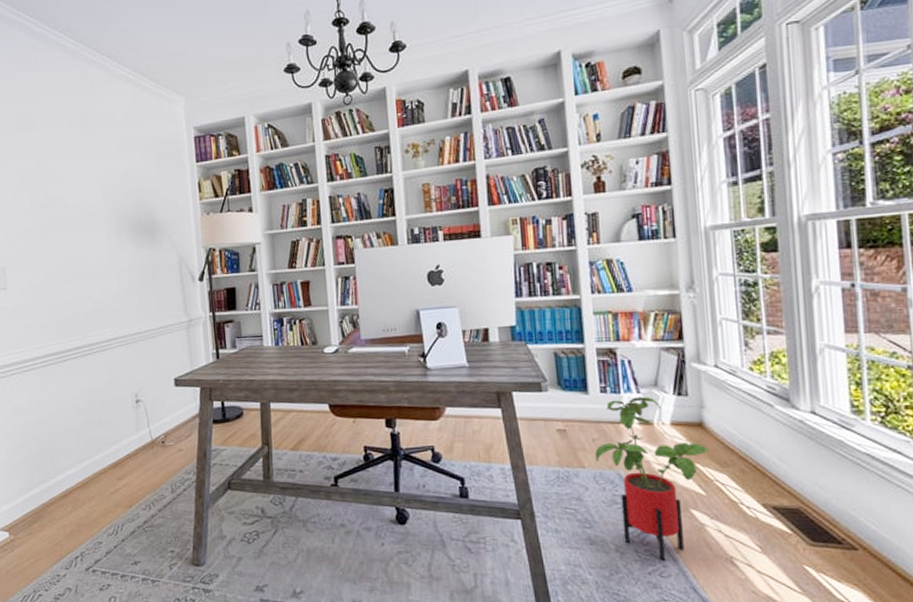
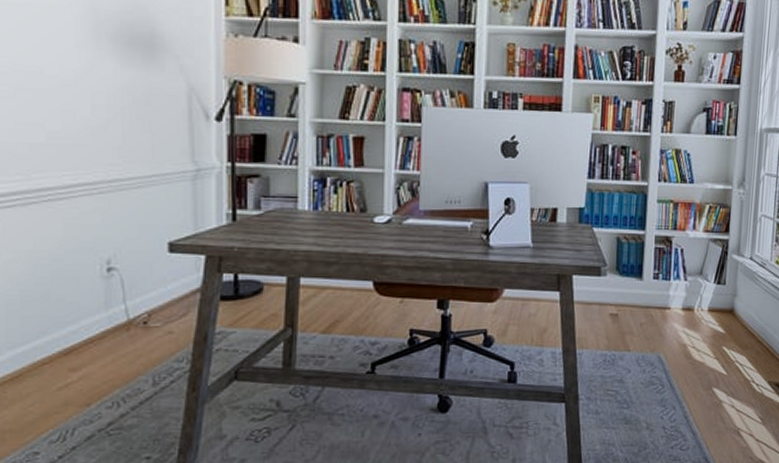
house plant: present [595,397,709,560] -> none [640,285,735,435]

